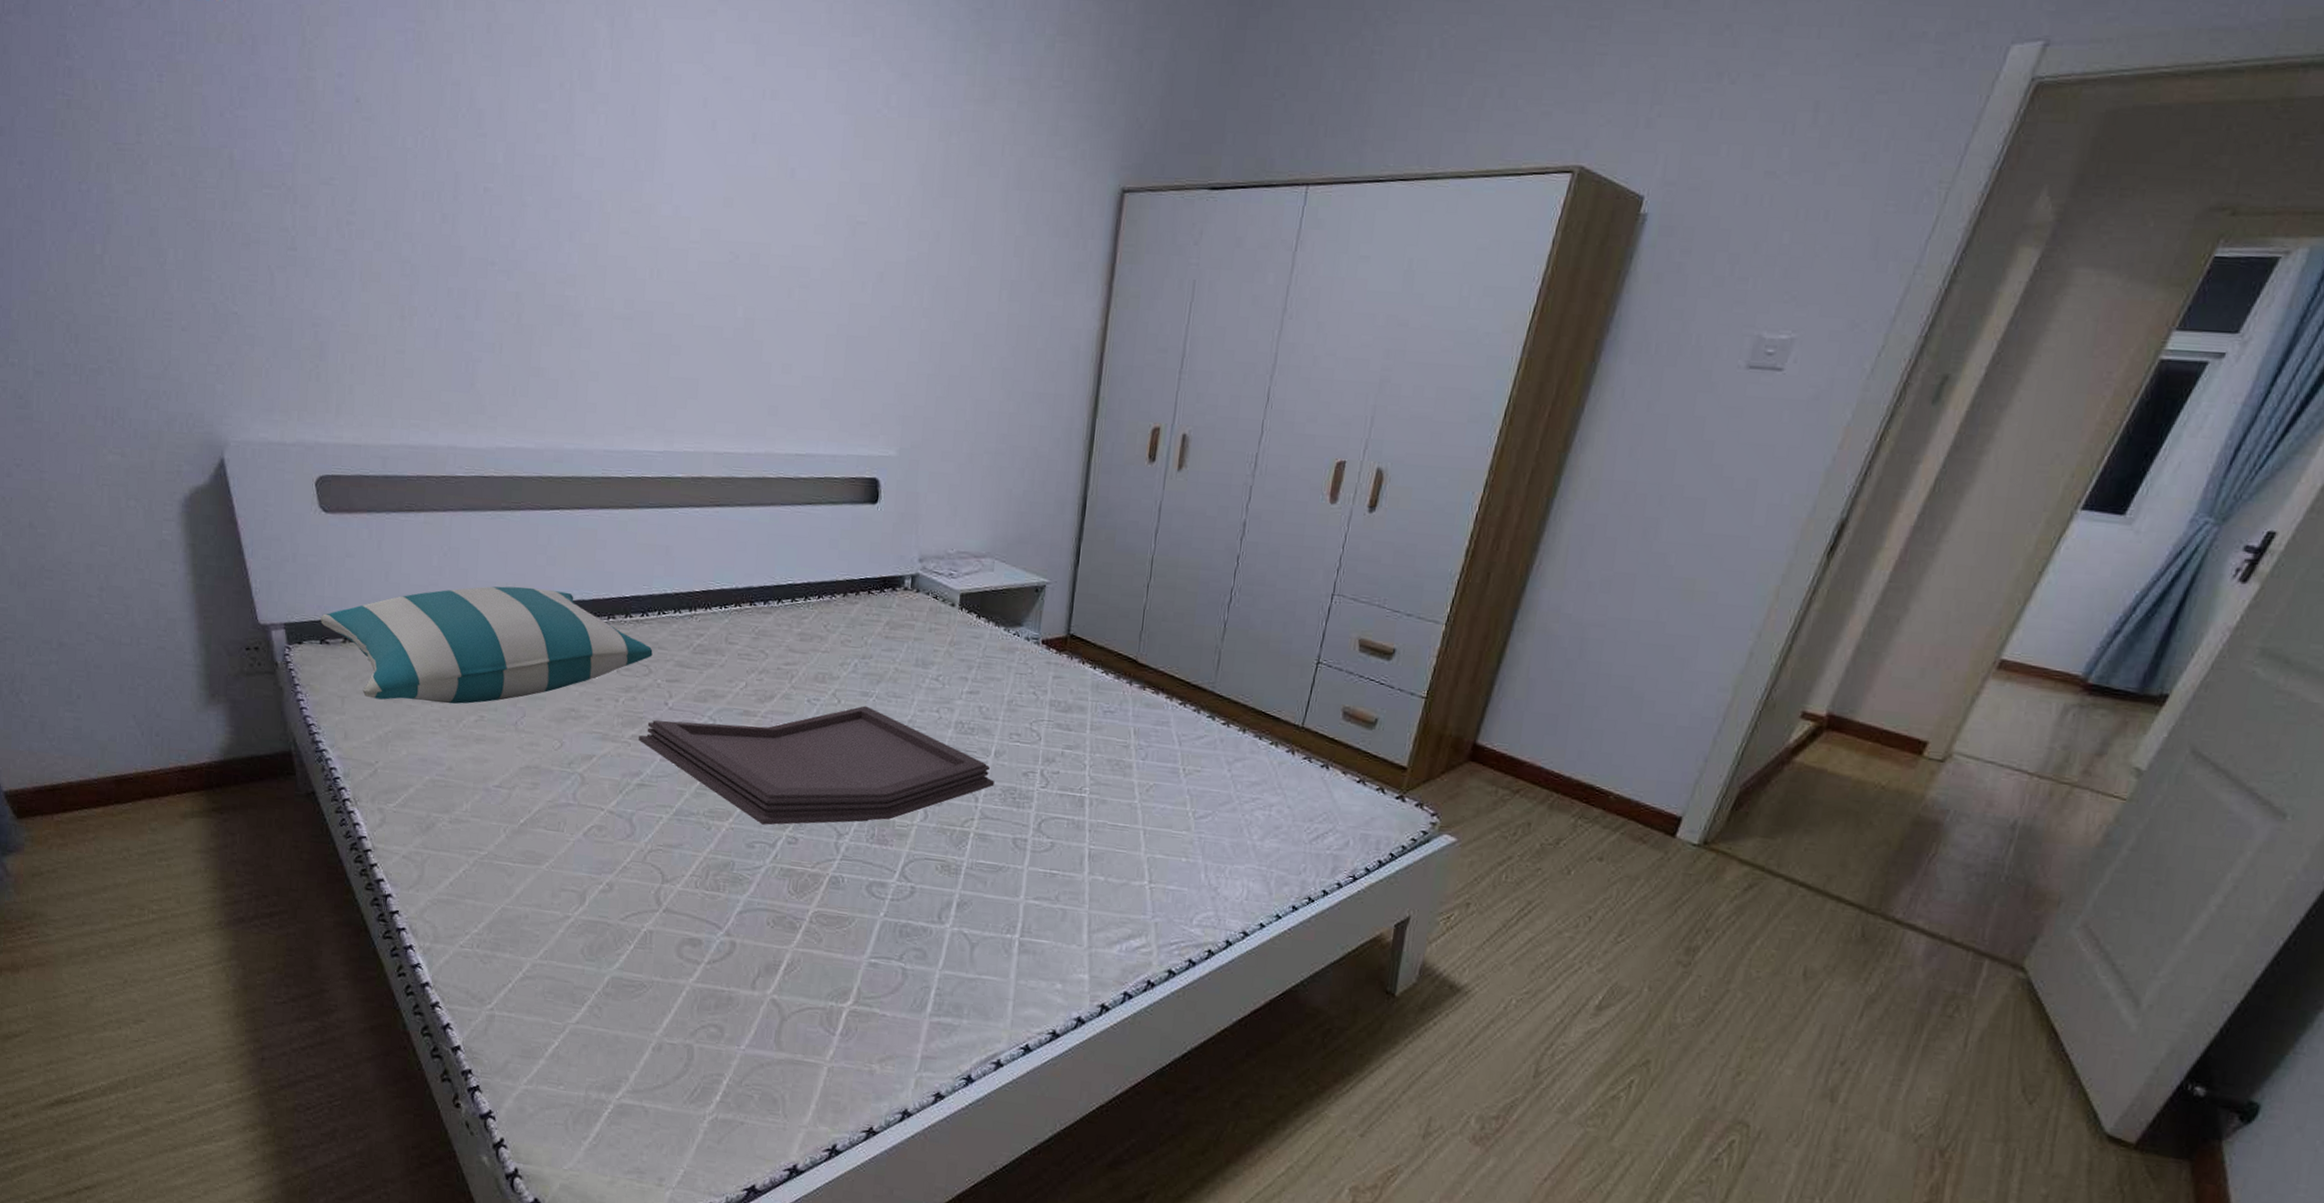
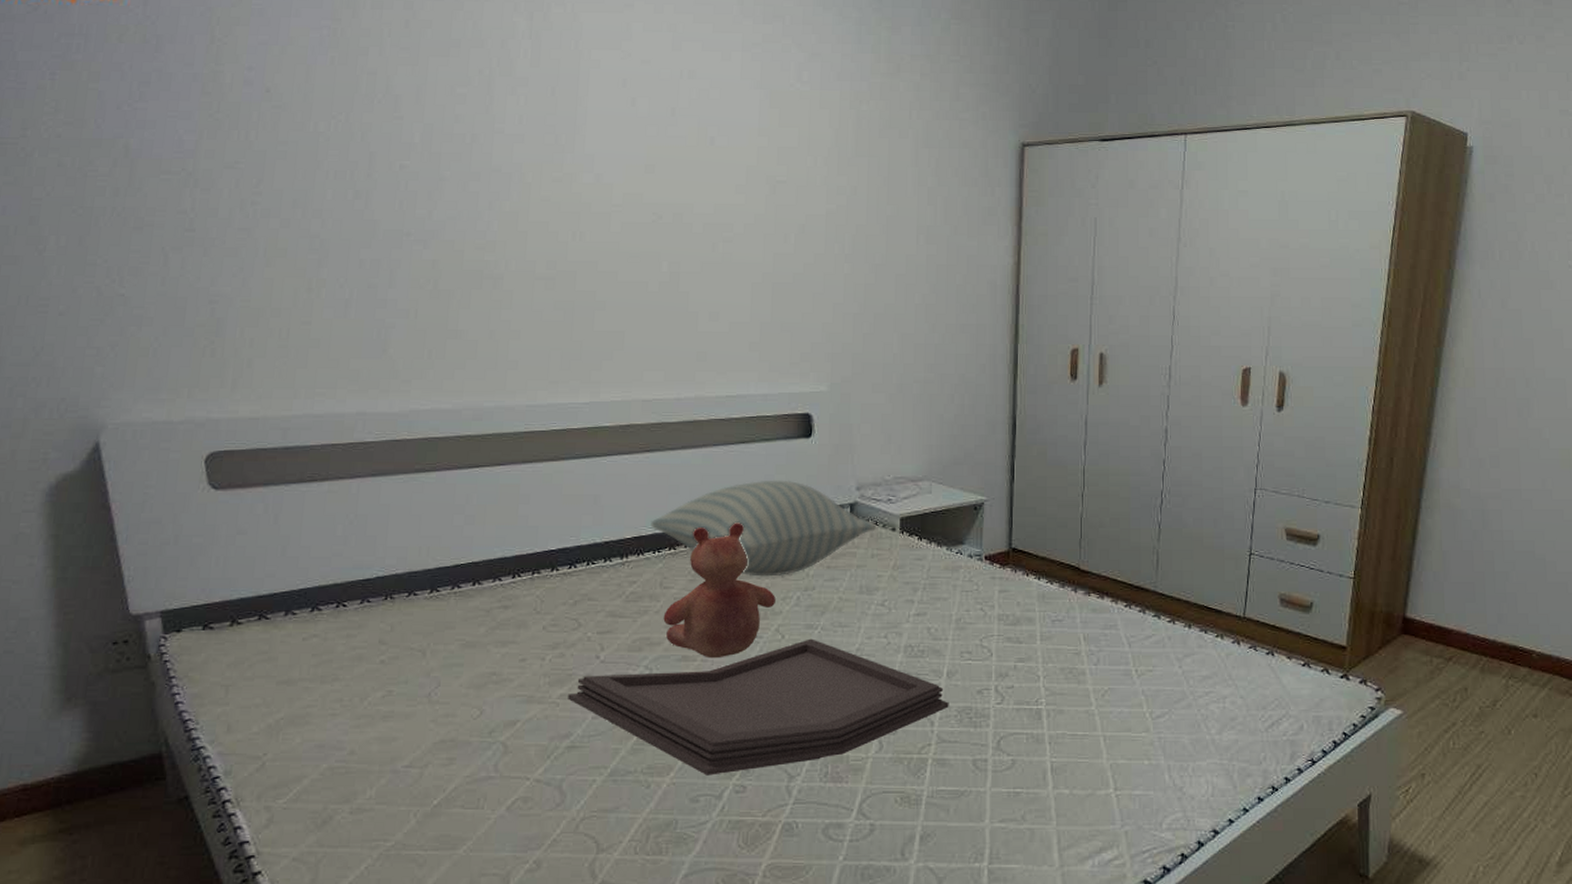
pillow: present [320,586,653,704] -> none [203,549,582,684]
pillow: none [718,544,937,642] -> present [651,480,877,577]
teddy bear: none [727,584,834,716] -> present [663,523,775,659]

